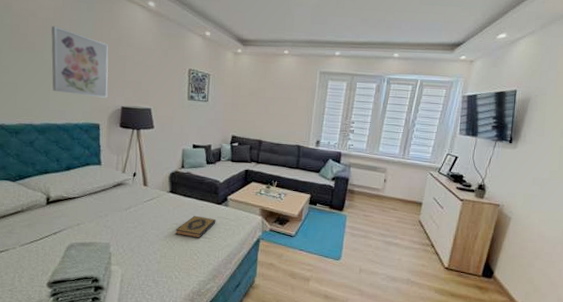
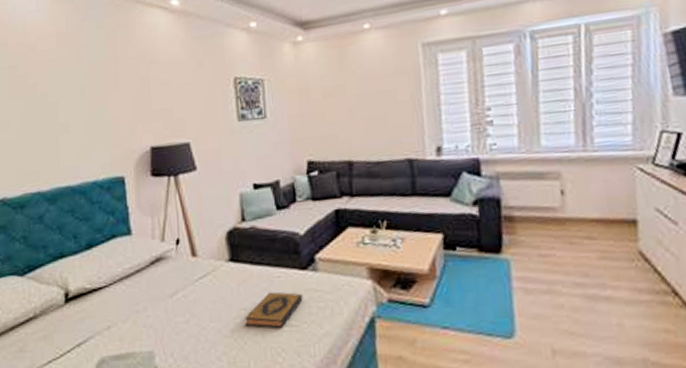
wall art: present [51,25,109,98] -> none [54,57,132,143]

